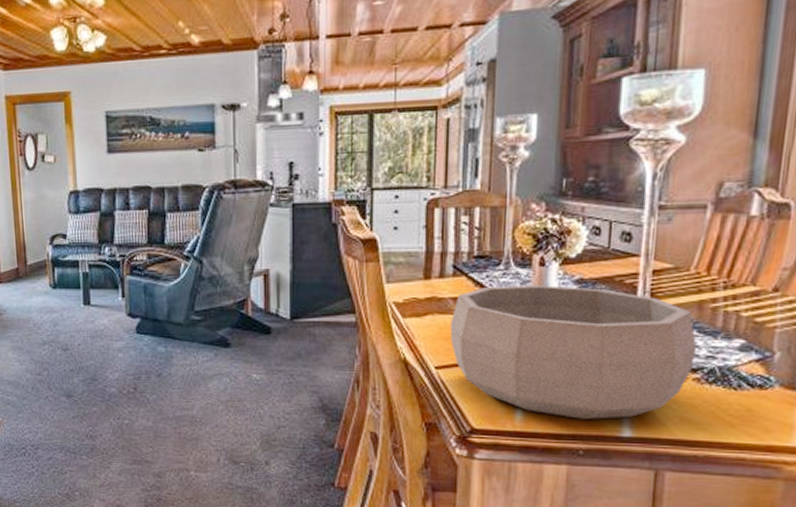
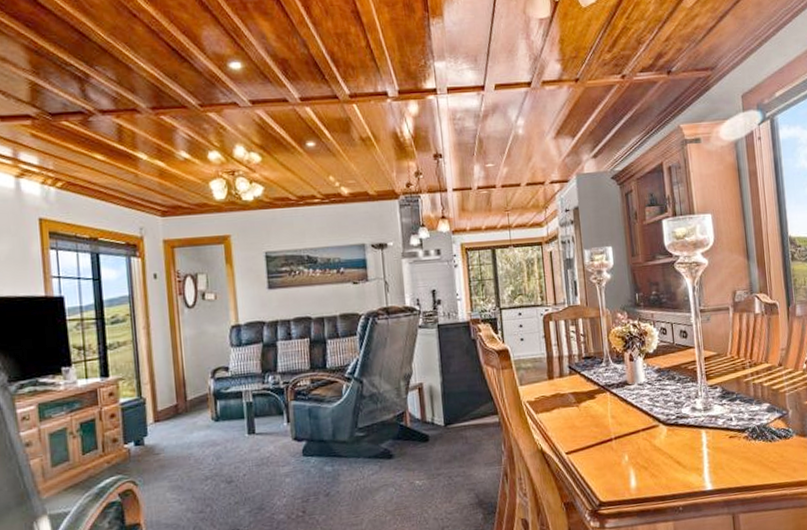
decorative bowl: present [450,285,697,419] -> none [572,375,742,481]

